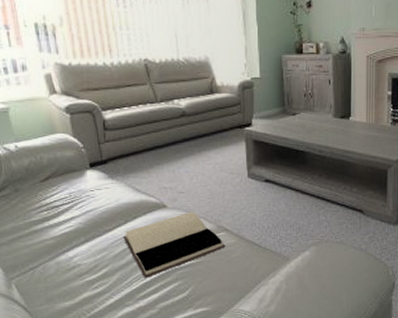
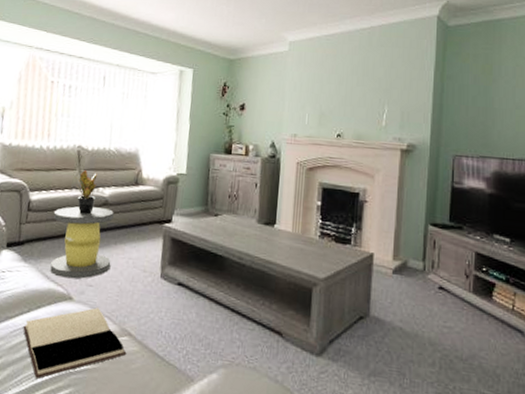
stool: none [131,119,198,189] -> present [50,206,114,279]
potted plant: none [147,84,175,127] -> present [75,170,100,215]

